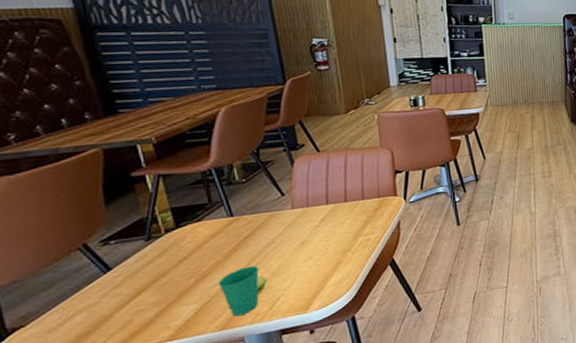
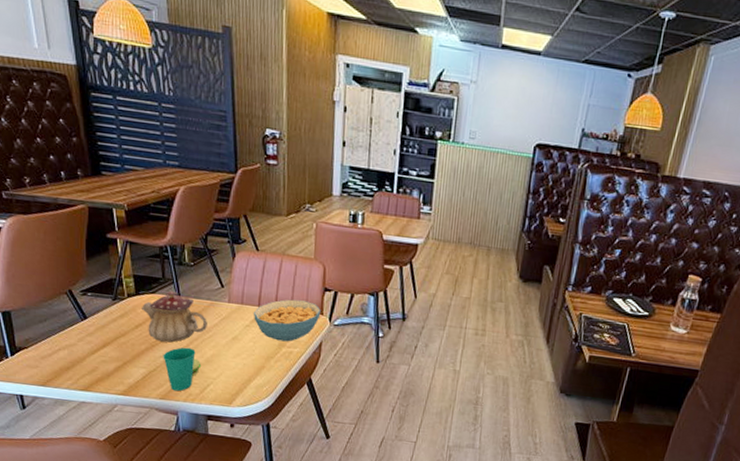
teapot: none [184,212,270,270] -> present [140,291,207,343]
cereal bowl: none [322,187,395,233] -> present [254,299,321,342]

